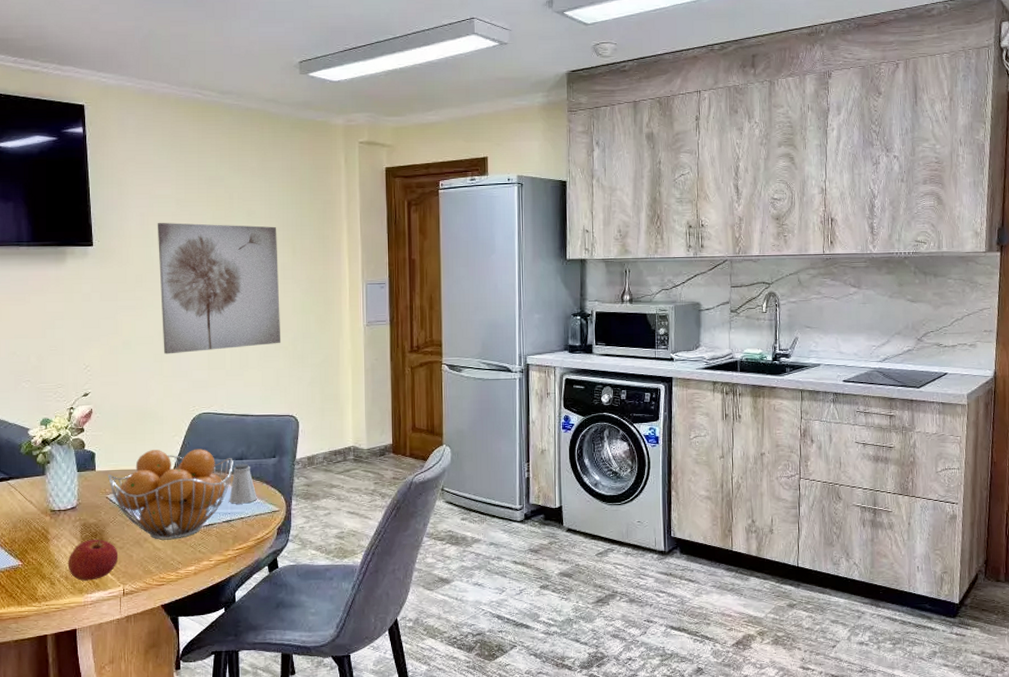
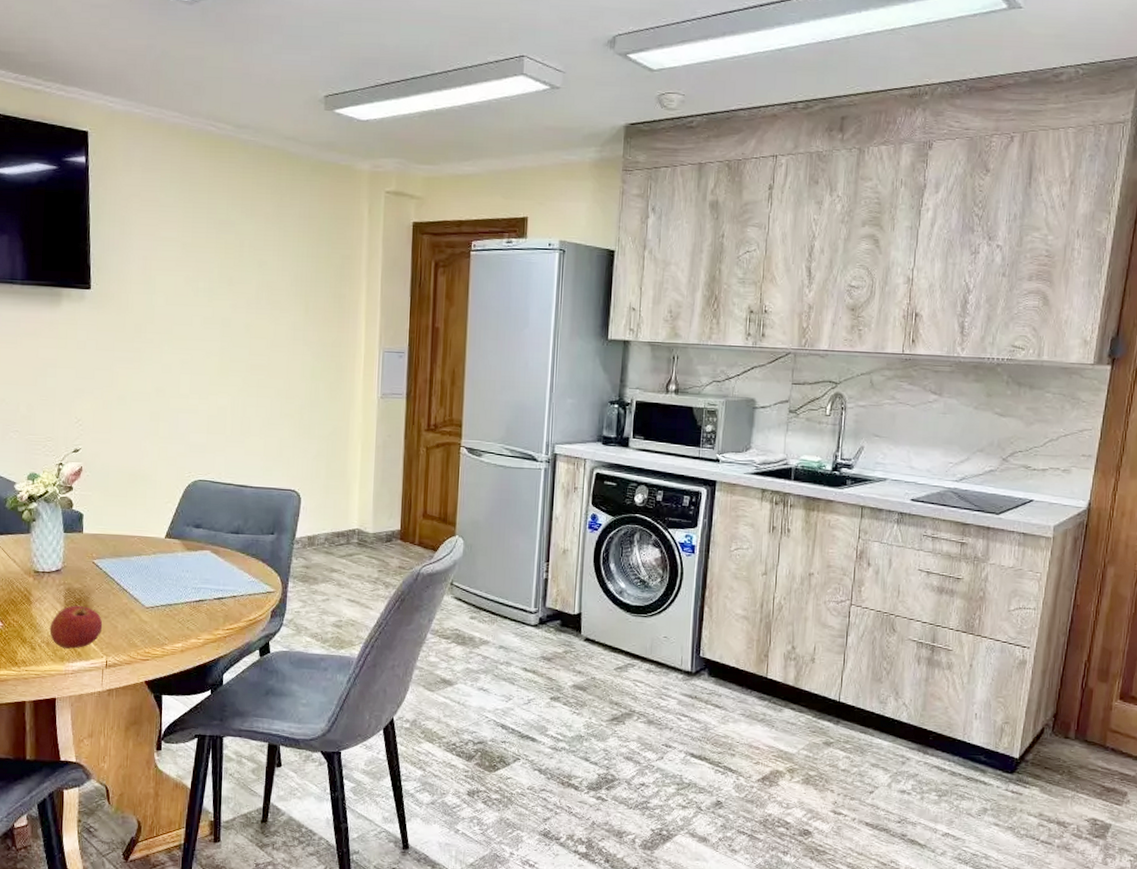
fruit basket: present [108,449,233,540] -> none [96,515,229,613]
wall art: present [157,223,281,355] -> none [160,268,290,414]
saltshaker: present [229,463,257,504] -> none [222,537,252,582]

